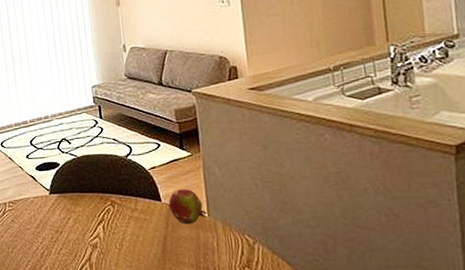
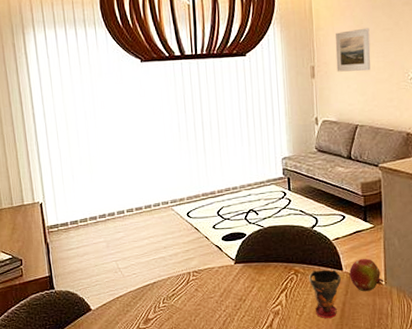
cup: none [125,200,161,252] -> present [308,269,341,318]

